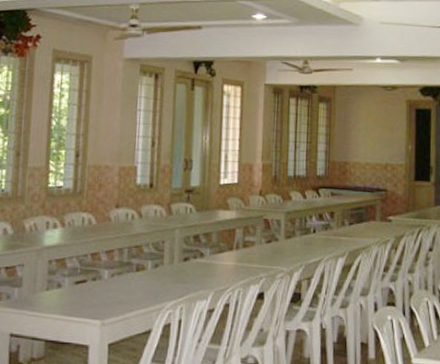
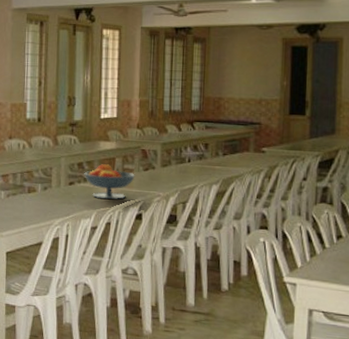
fruit bowl: none [200,236,257,277] -> present [84,164,135,200]

